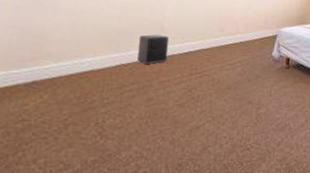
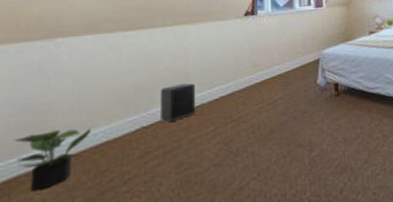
potted plant: none [15,53,79,99] -> present [14,127,91,192]

